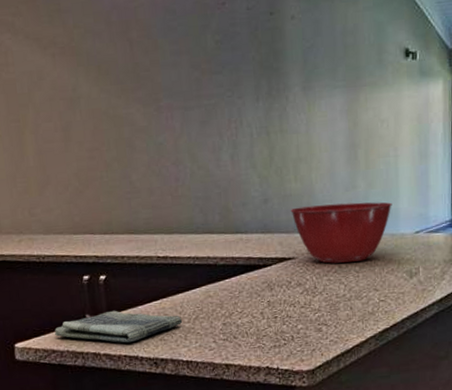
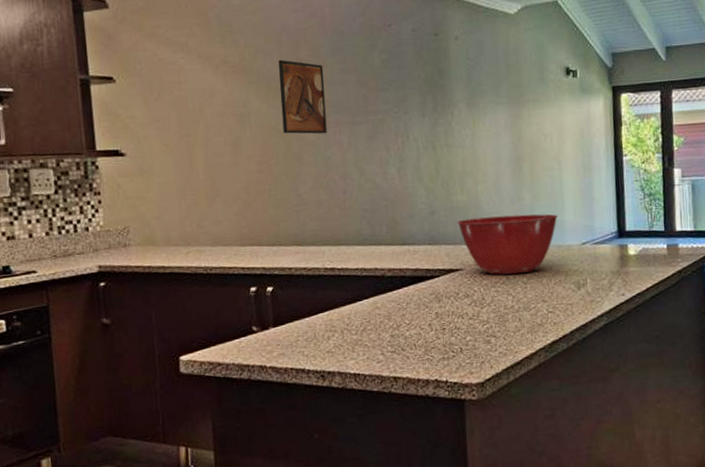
dish towel: present [54,310,183,343] -> none [220,322,350,356]
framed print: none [108,40,159,120] -> present [278,59,327,134]

